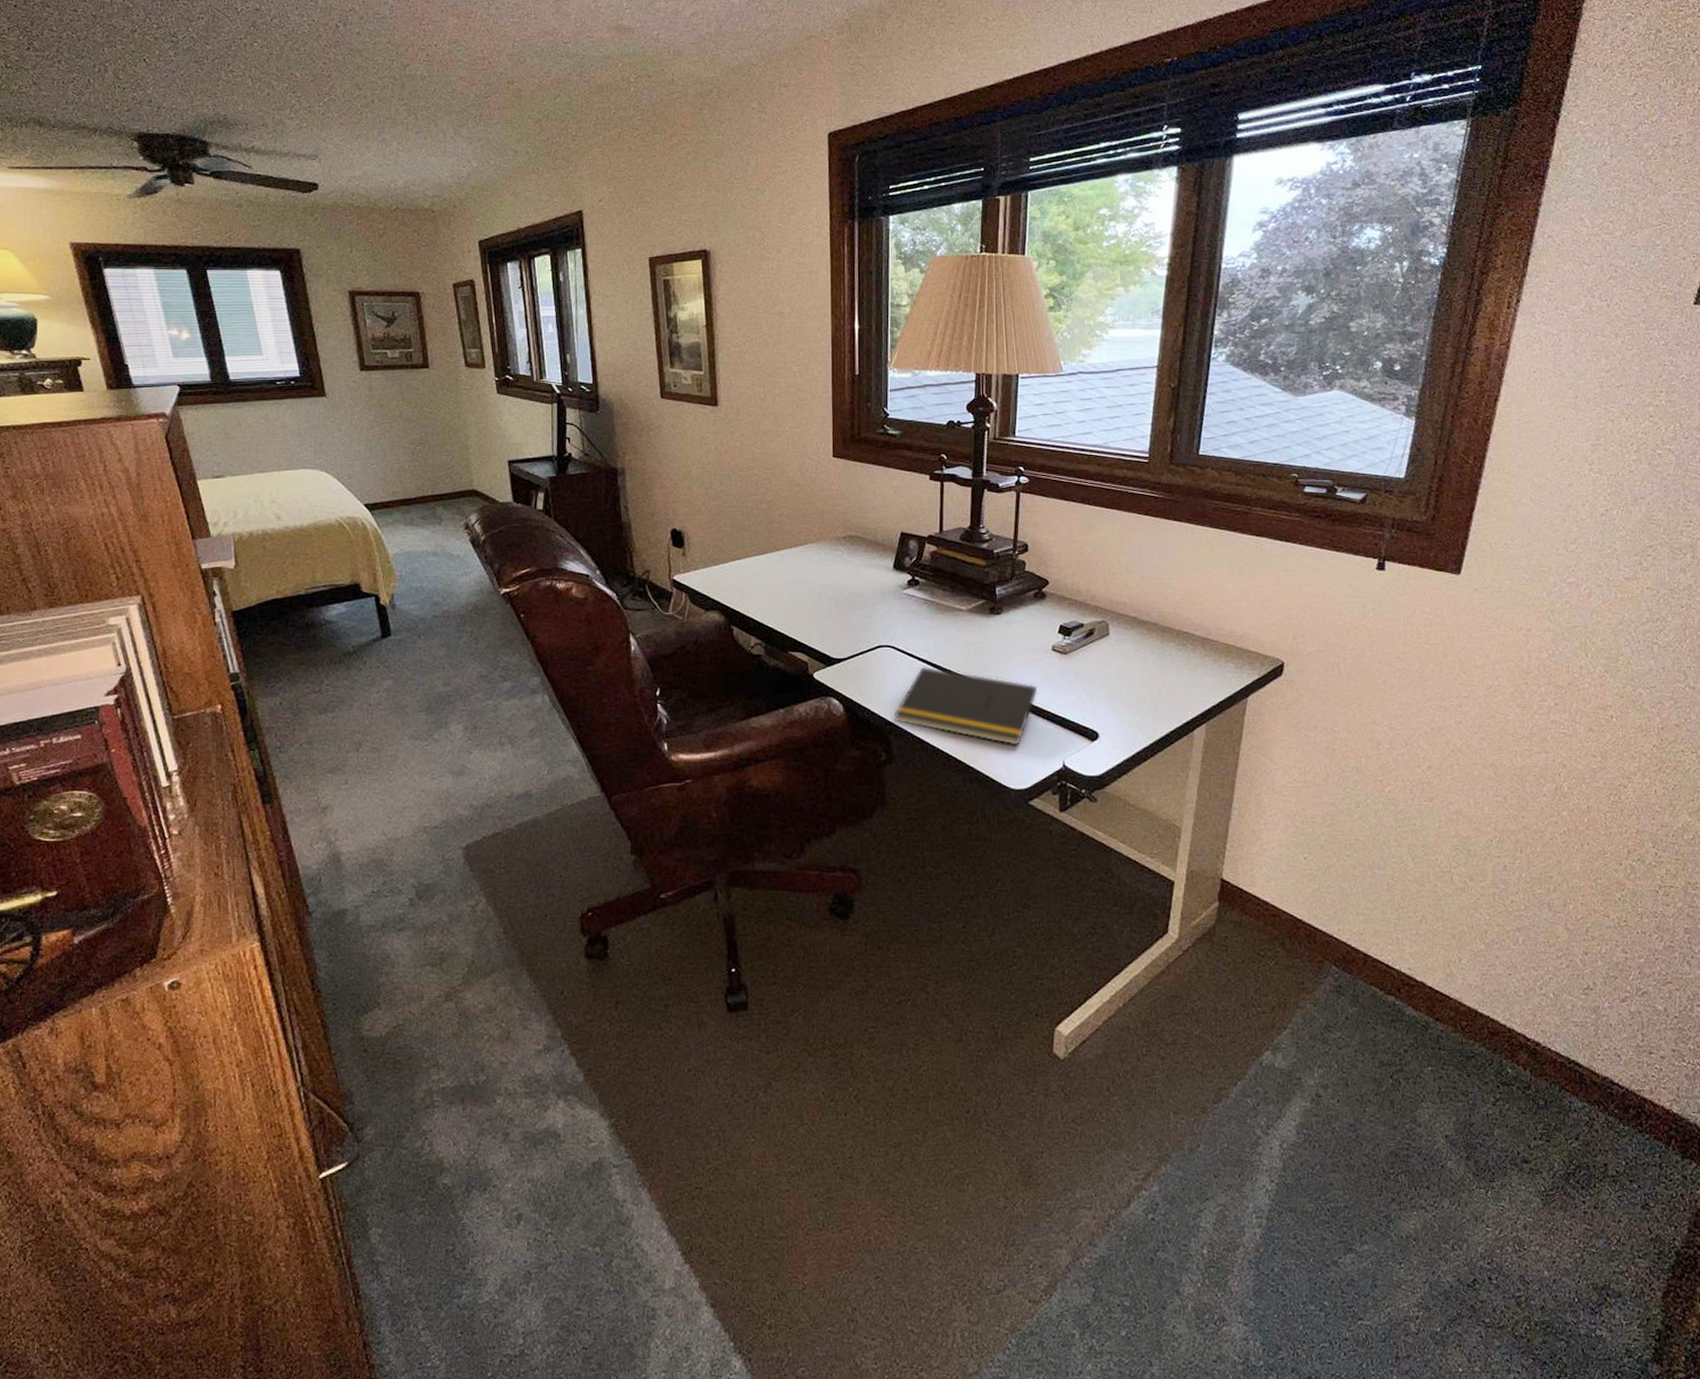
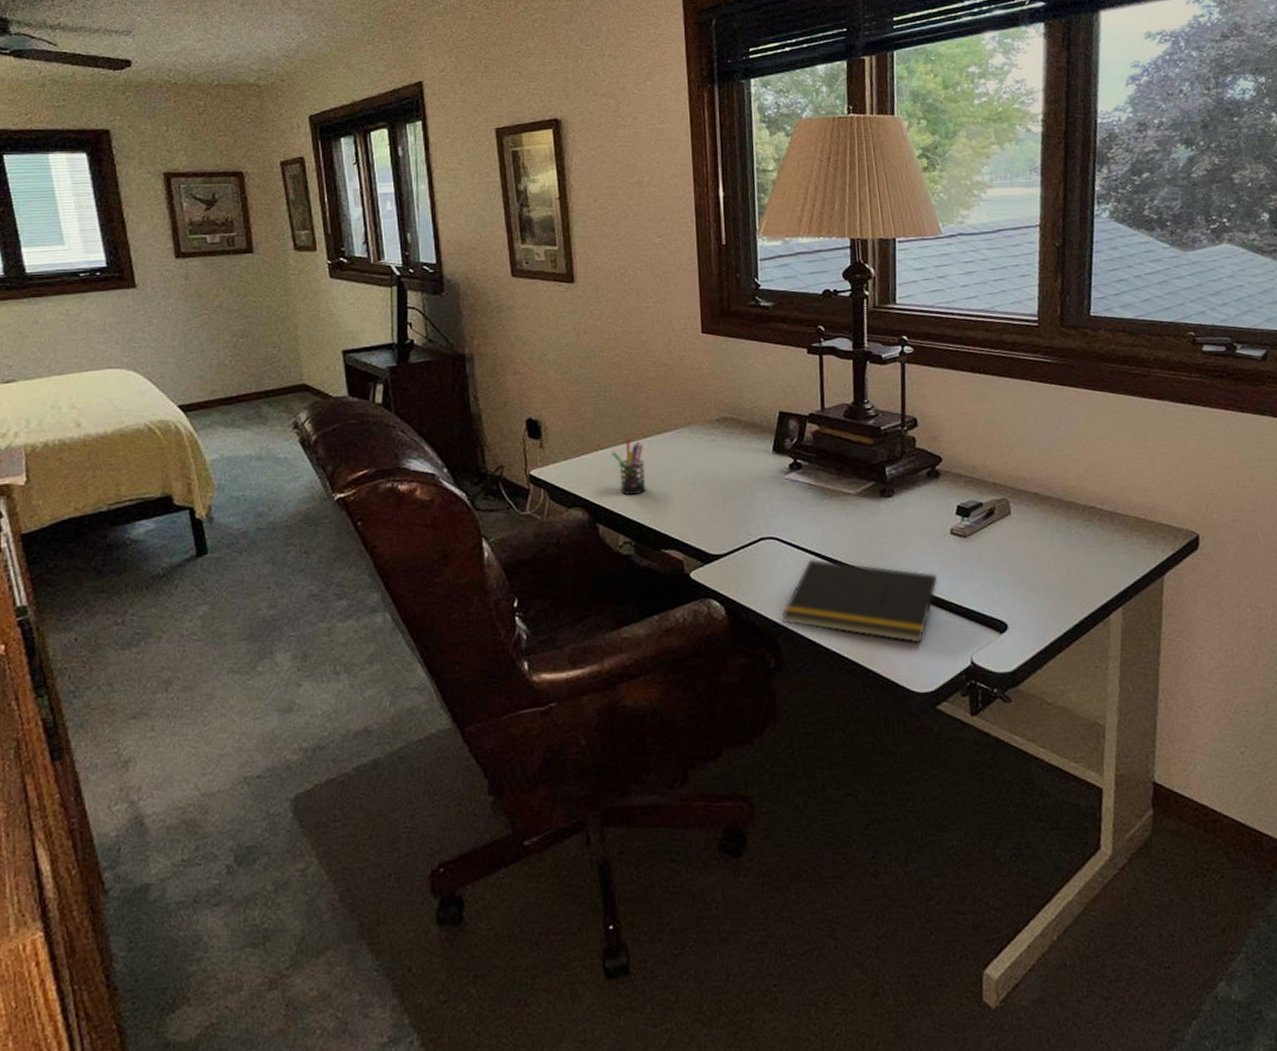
pen holder: none [747,551,777,601] -> present [611,439,646,495]

